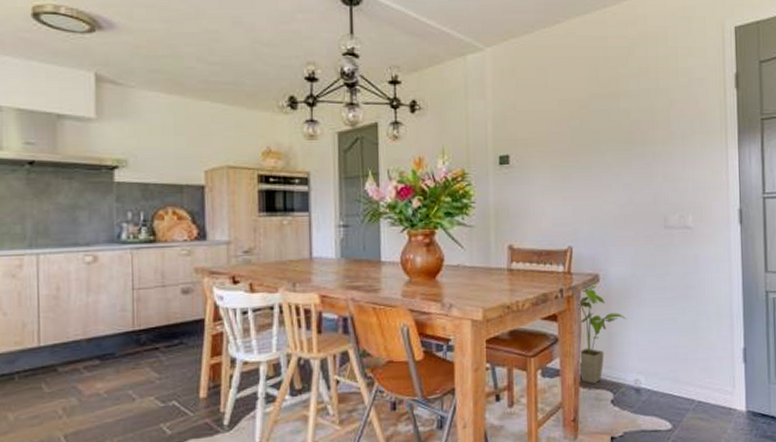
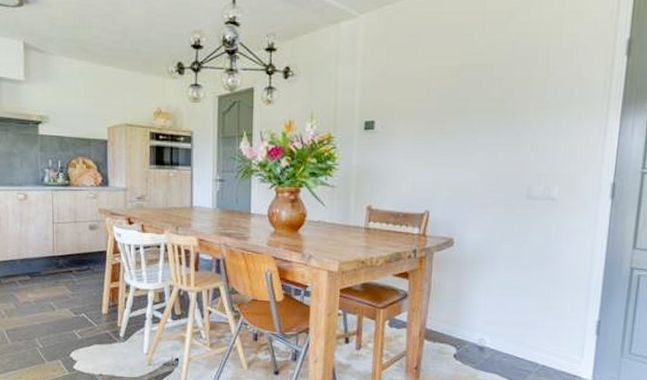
house plant: present [577,283,627,385] -> none [424,247,478,339]

